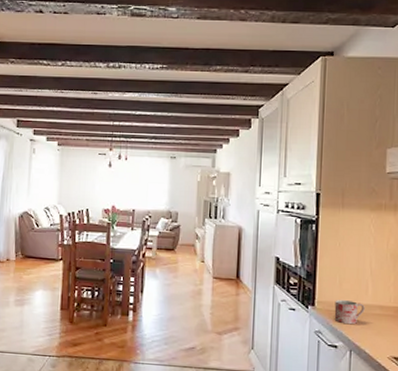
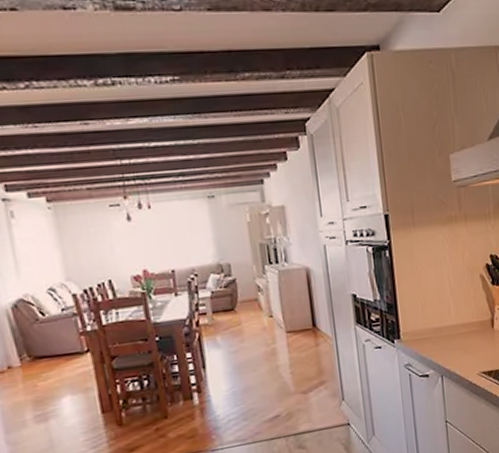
mug: present [334,299,365,325] -> none [420,324,450,351]

